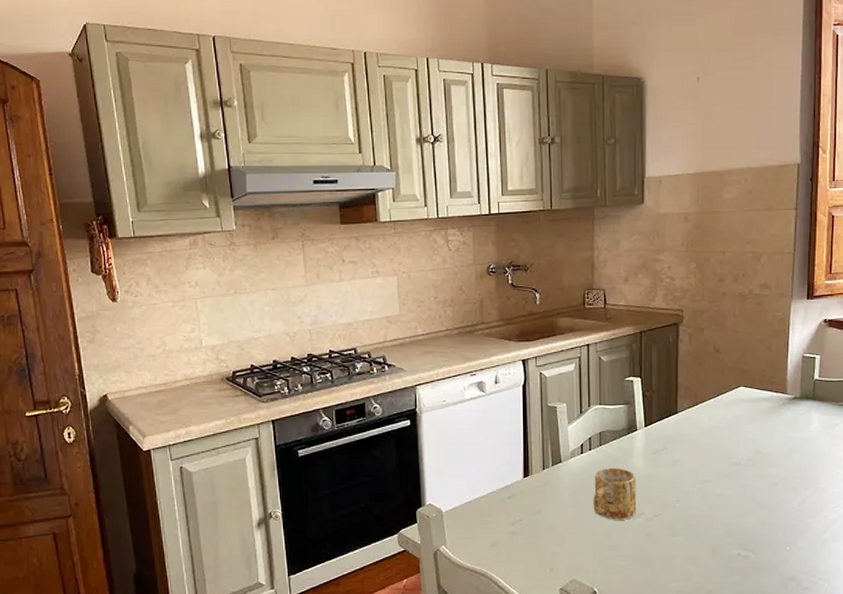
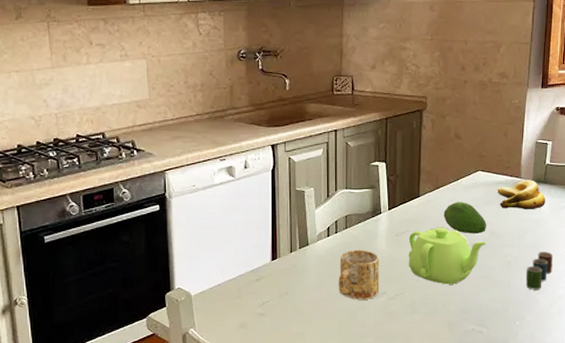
teapot: none [666,446,752,506] -> present [408,228,487,285]
fruit: none [703,419,752,453] -> present [443,202,487,234]
banana: none [761,396,815,428] -> present [497,180,546,210]
cup: none [796,472,826,513] -> present [526,251,554,290]

